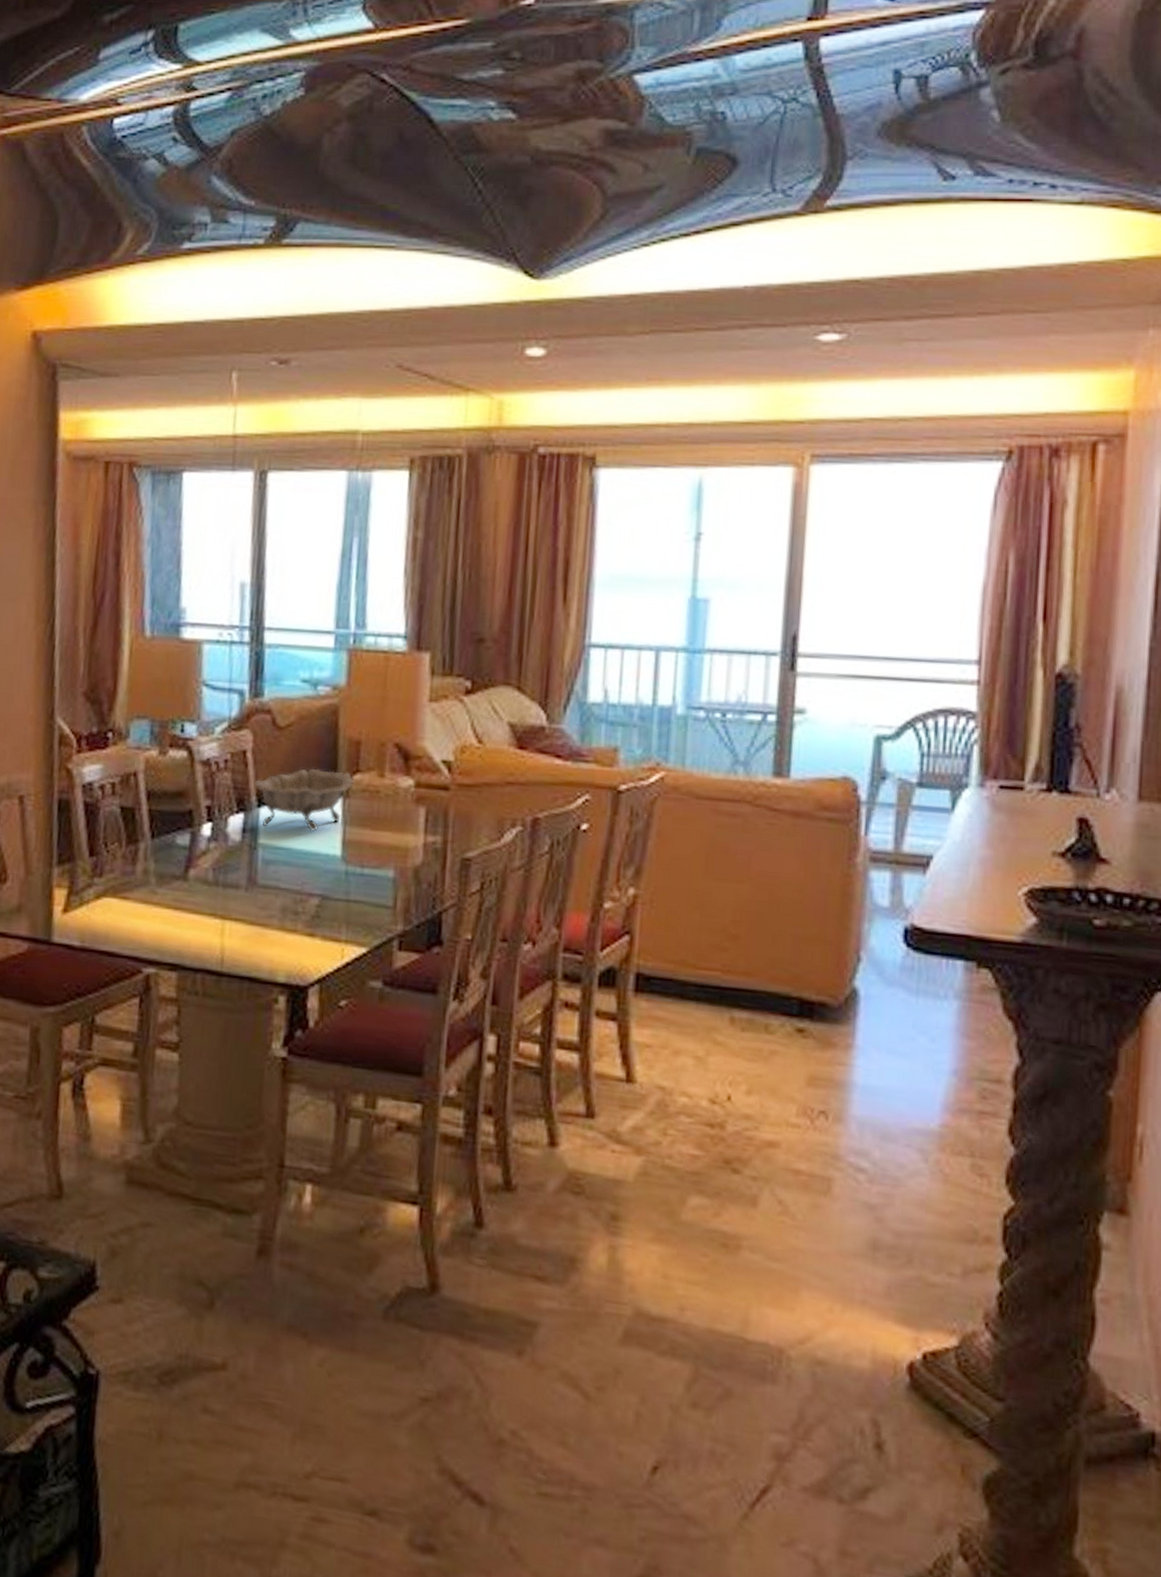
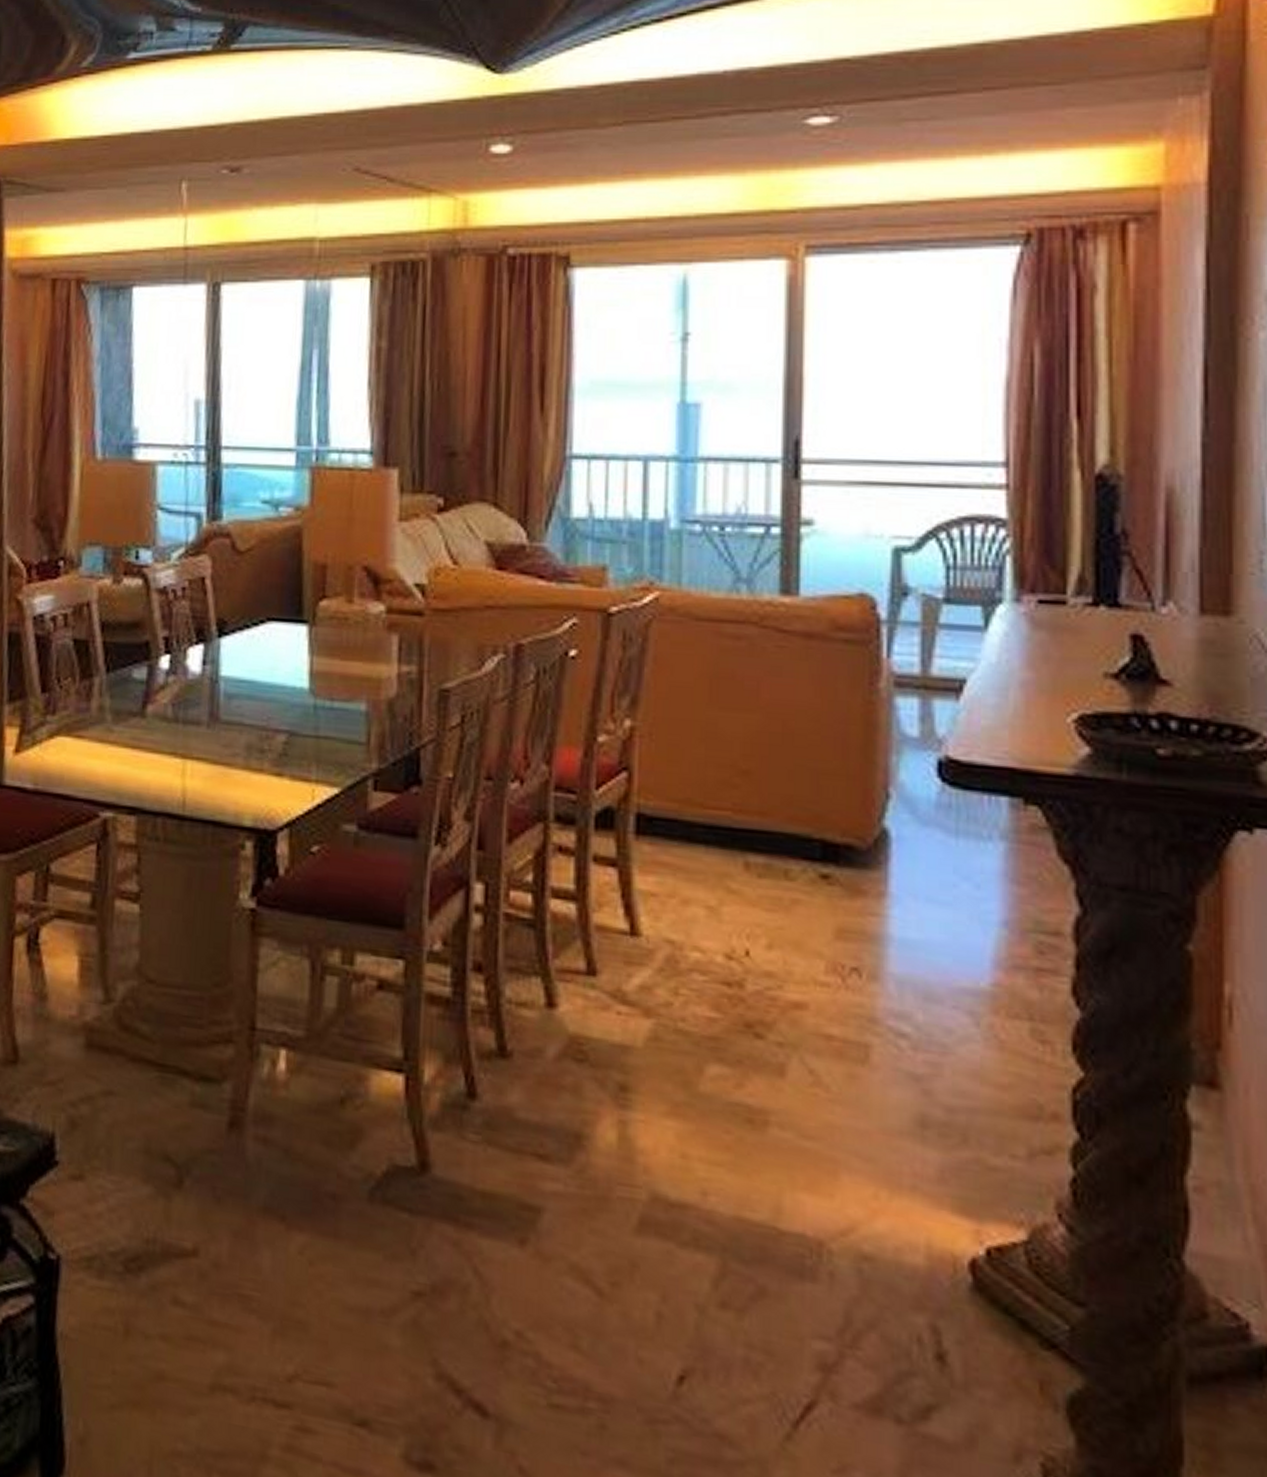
decorative bowl: present [252,768,354,832] -> none [212,594,321,663]

